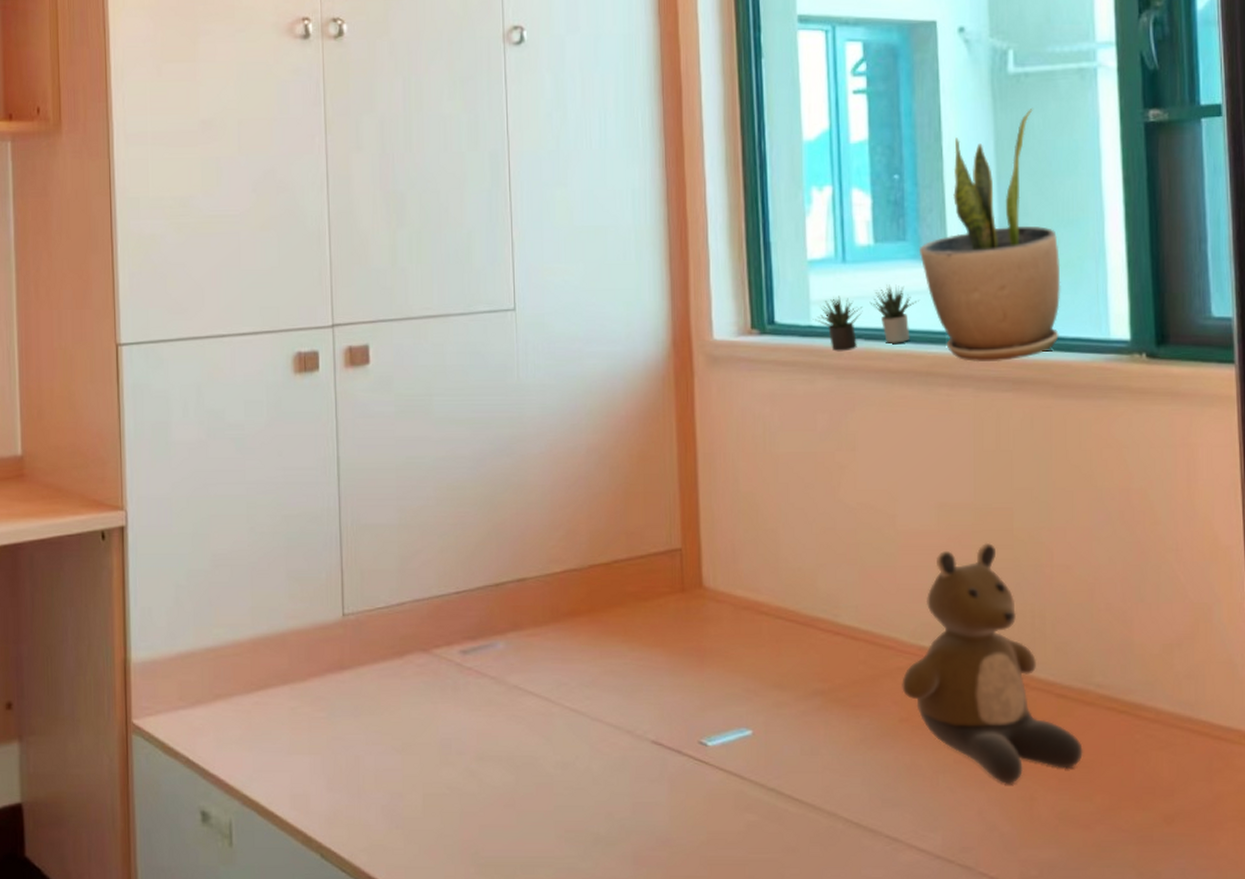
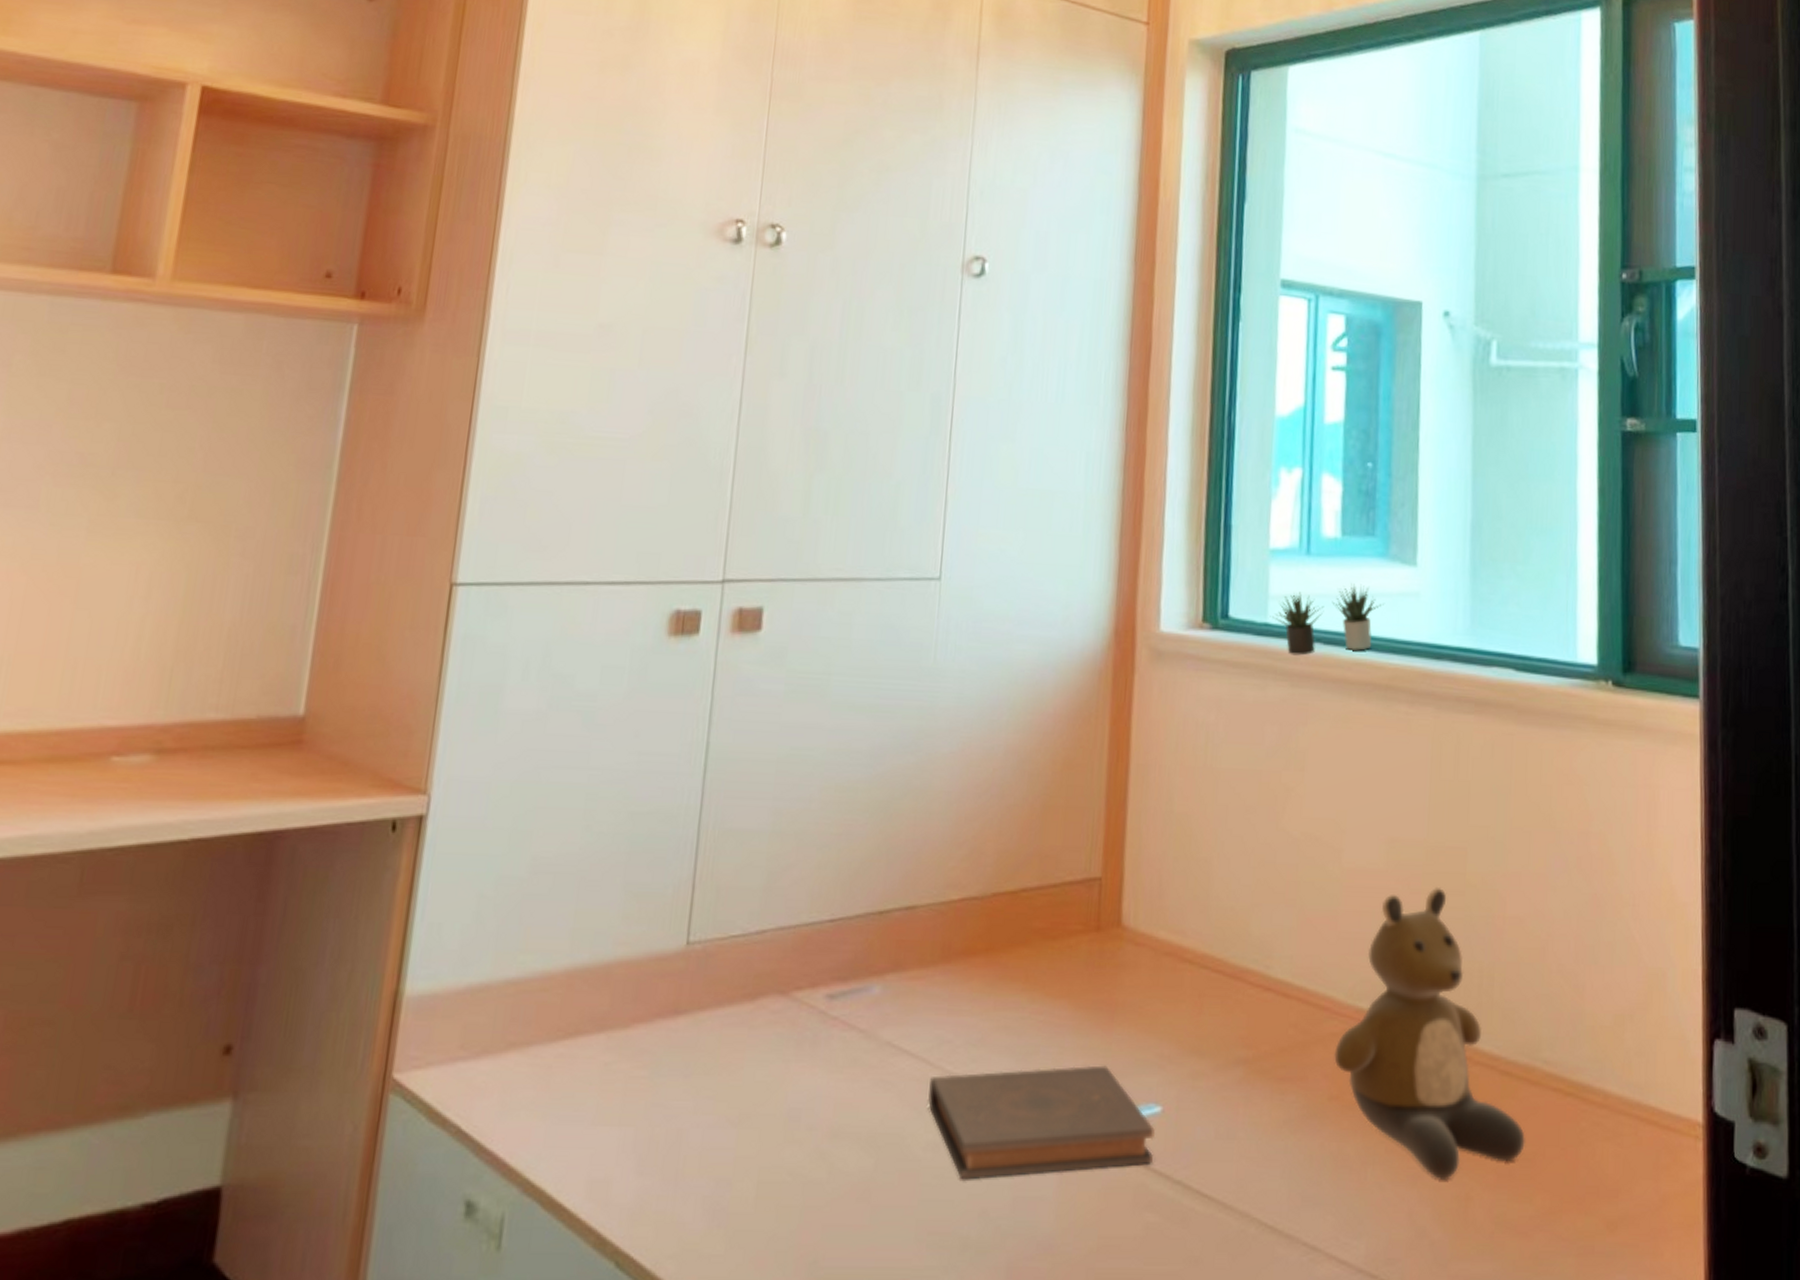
book: none [553,699,748,790] -> present [928,1065,1155,1180]
potted plant: present [920,107,1061,363] -> none [1388,404,1532,680]

